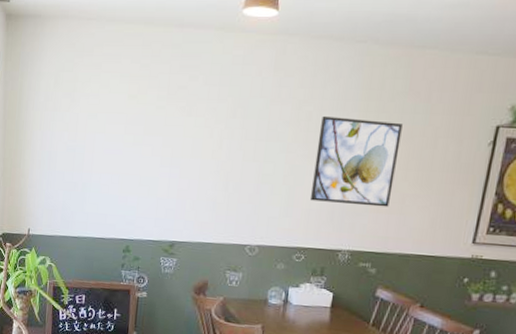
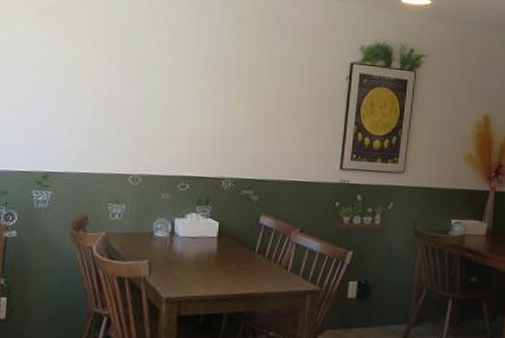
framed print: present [309,115,403,207] -> none [191,45,273,136]

